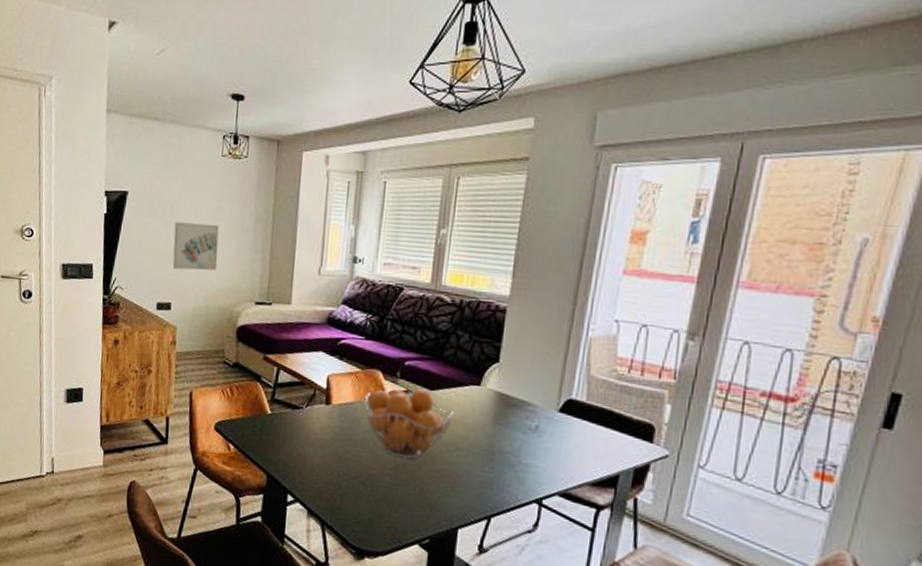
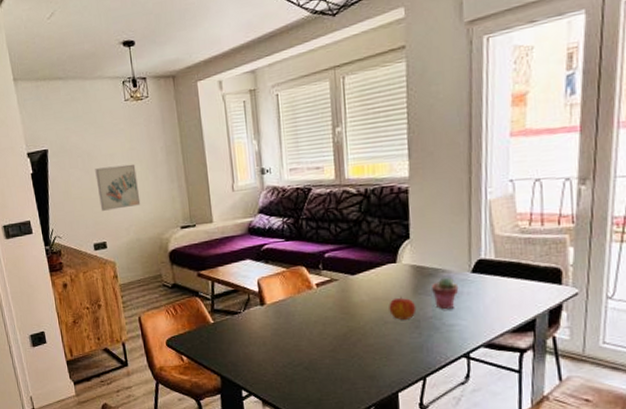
fruit basket: present [364,388,454,459] -> none [294,275,377,340]
apple: none [463,422,494,450] -> present [389,296,417,320]
potted succulent: none [513,411,543,448] -> present [432,276,459,310]

